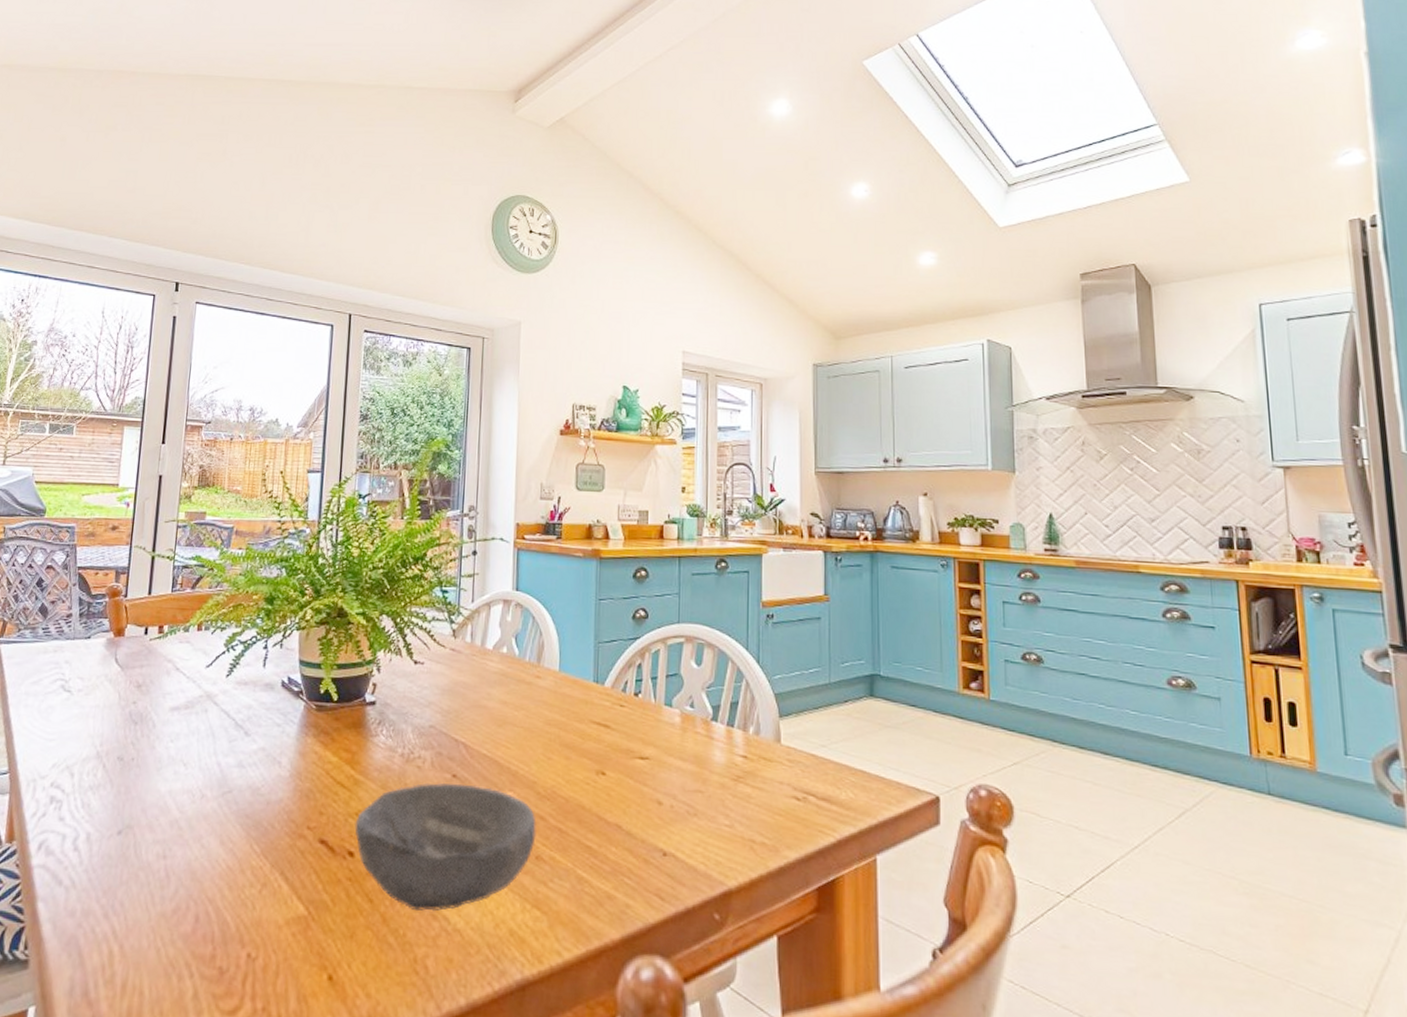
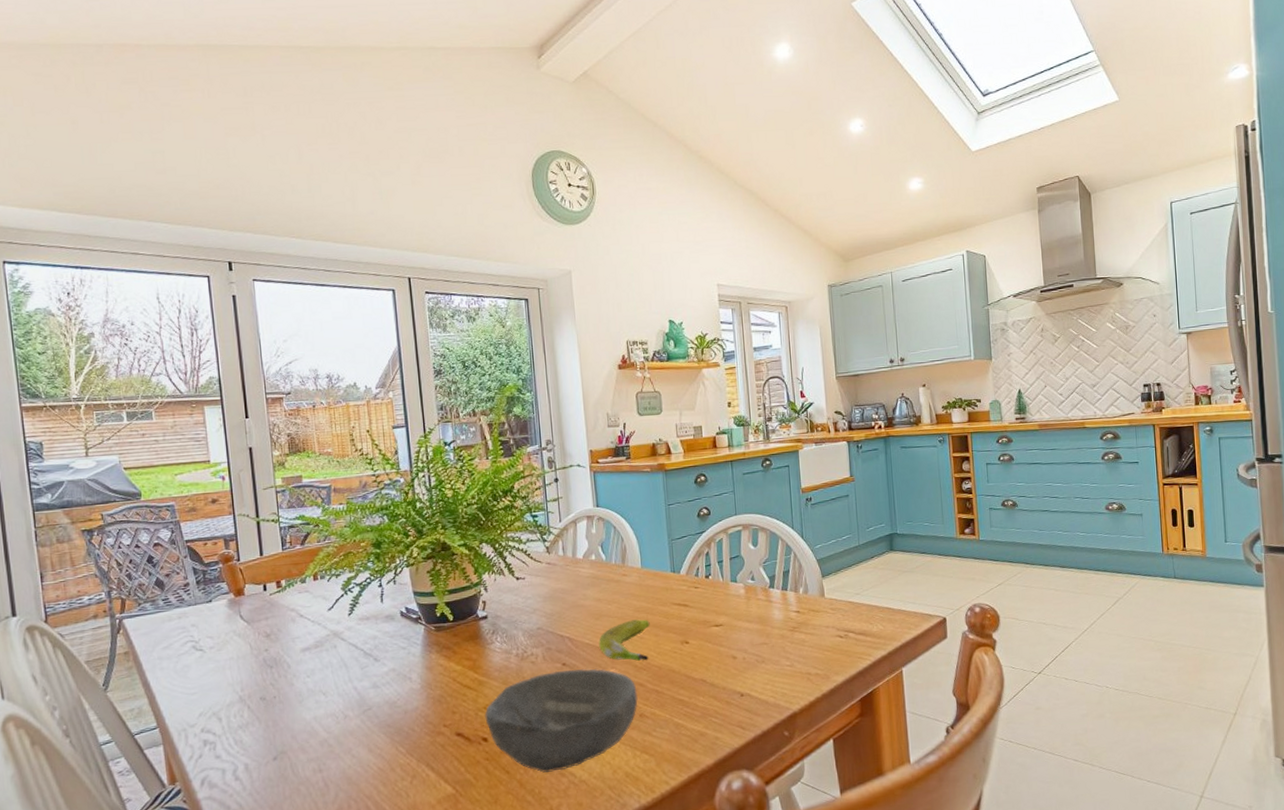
banana: none [498,734,561,789] -> present [599,619,650,662]

